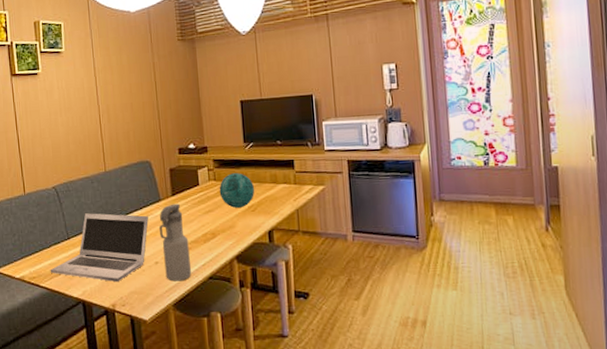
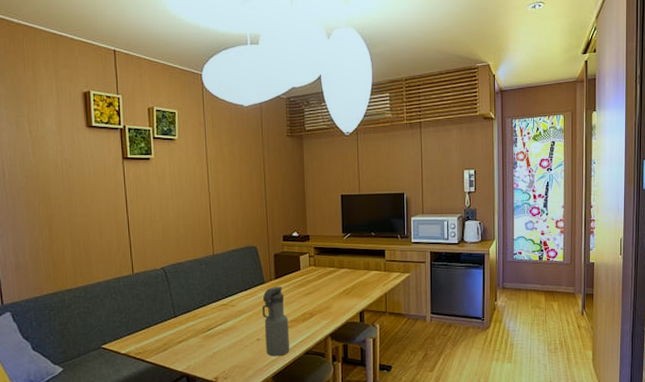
laptop: present [50,213,149,283] -> none [156,293,252,357]
decorative orb: present [219,173,255,208] -> none [318,260,350,291]

